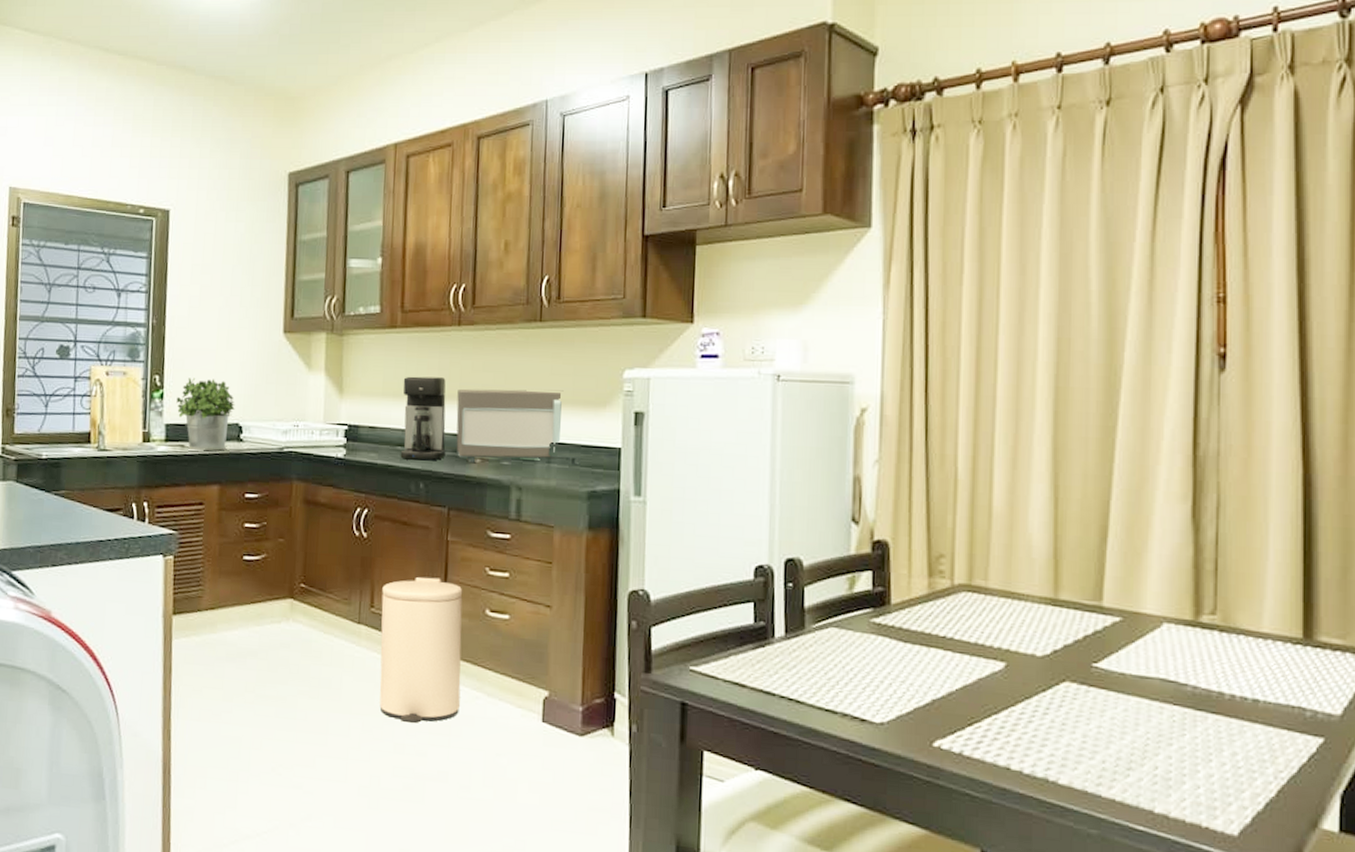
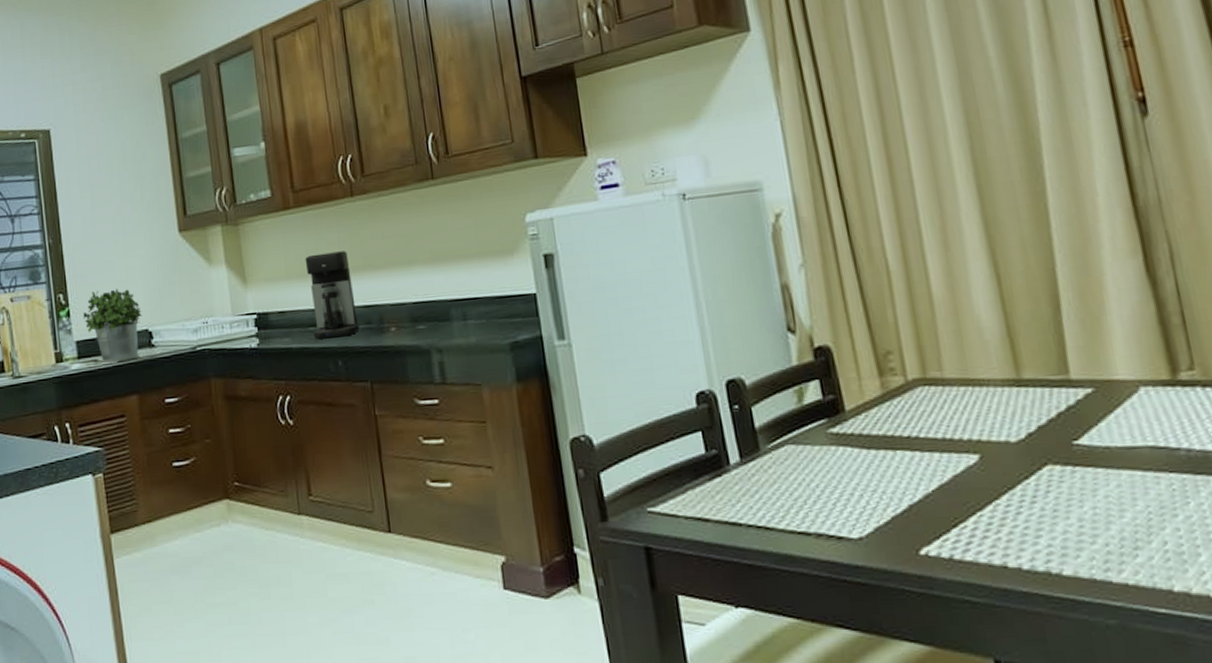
pedal bin: present [379,576,463,724] -> none [317,455,417,612]
microwave: present [456,388,580,464] -> none [361,244,497,333]

